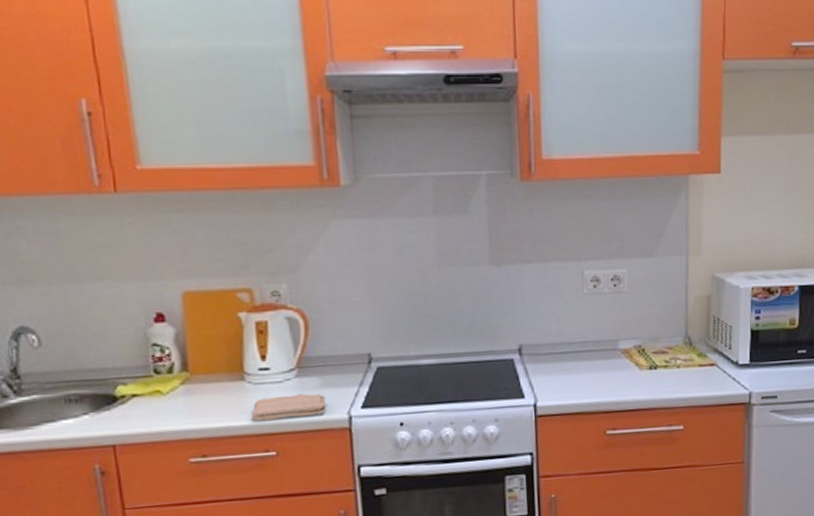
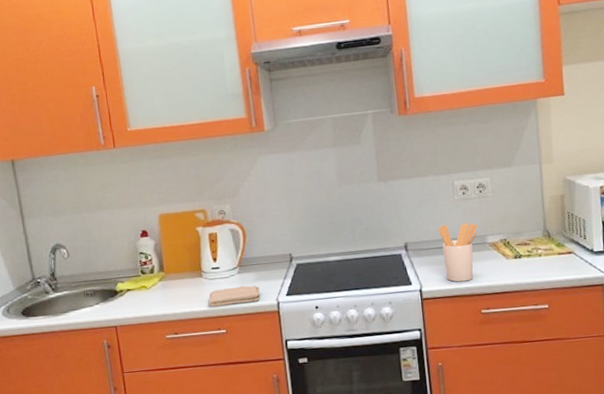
utensil holder: none [561,323,609,396] -> present [438,223,478,282]

